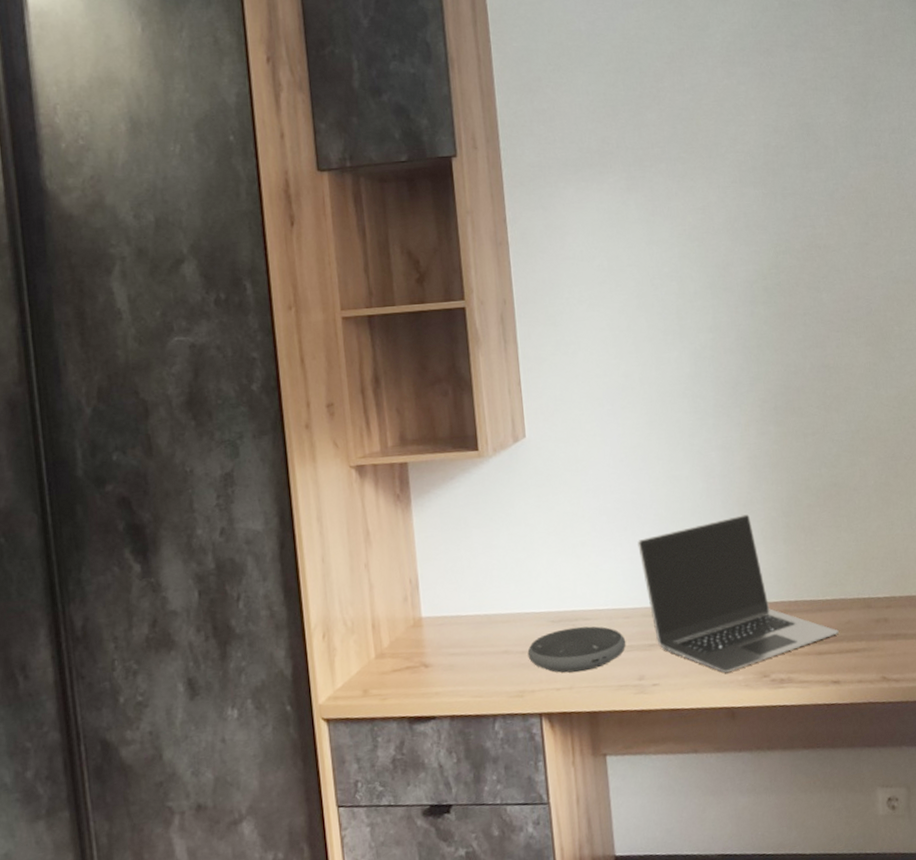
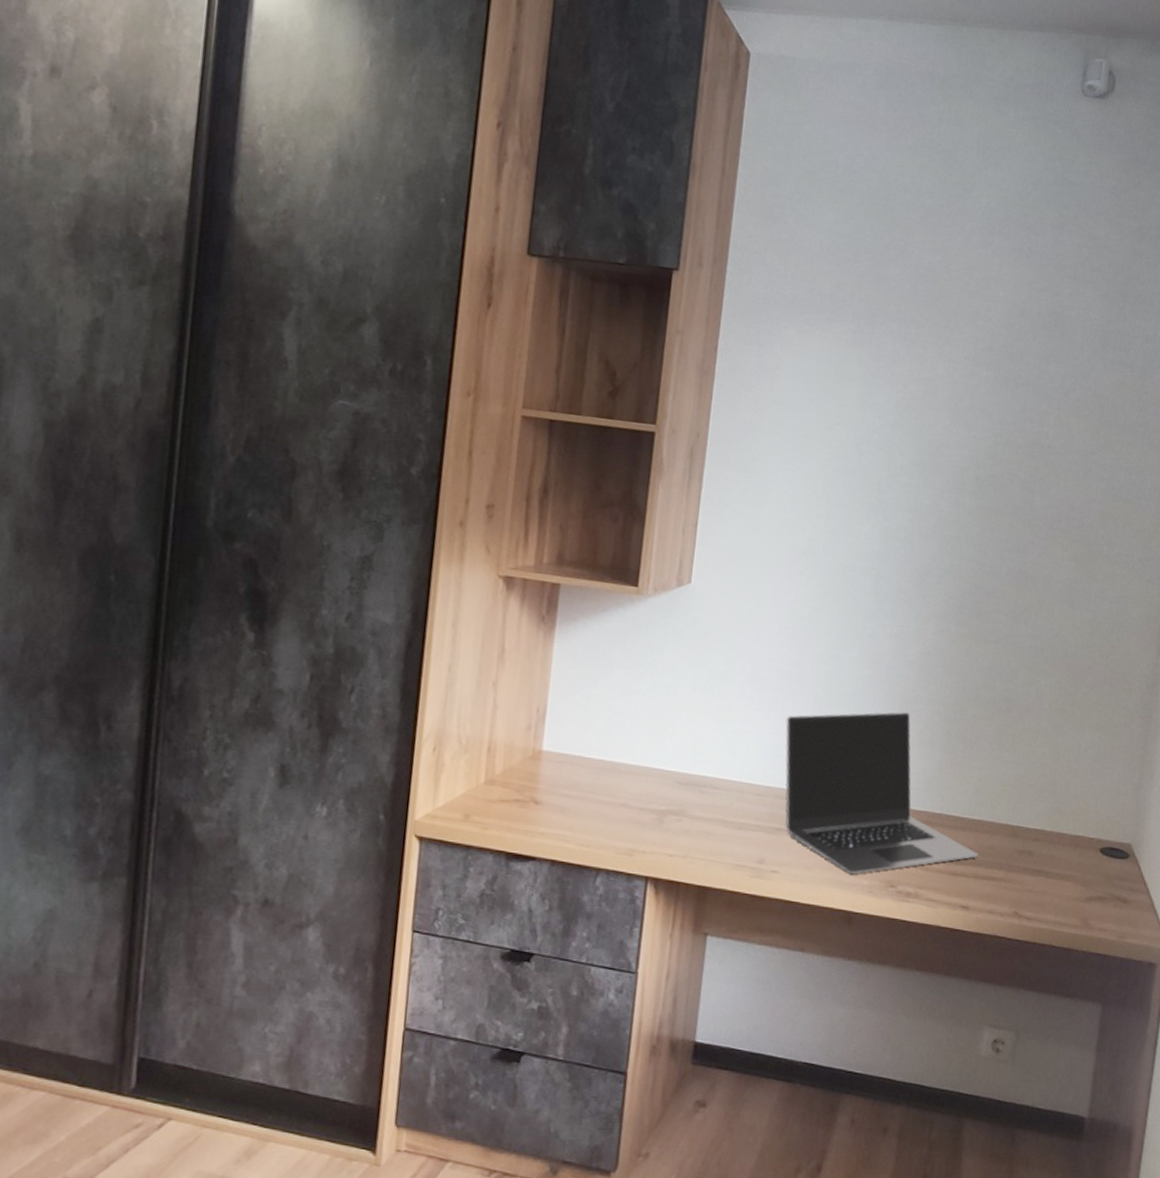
speaker: present [527,626,626,673] -> none [646,793,753,843]

